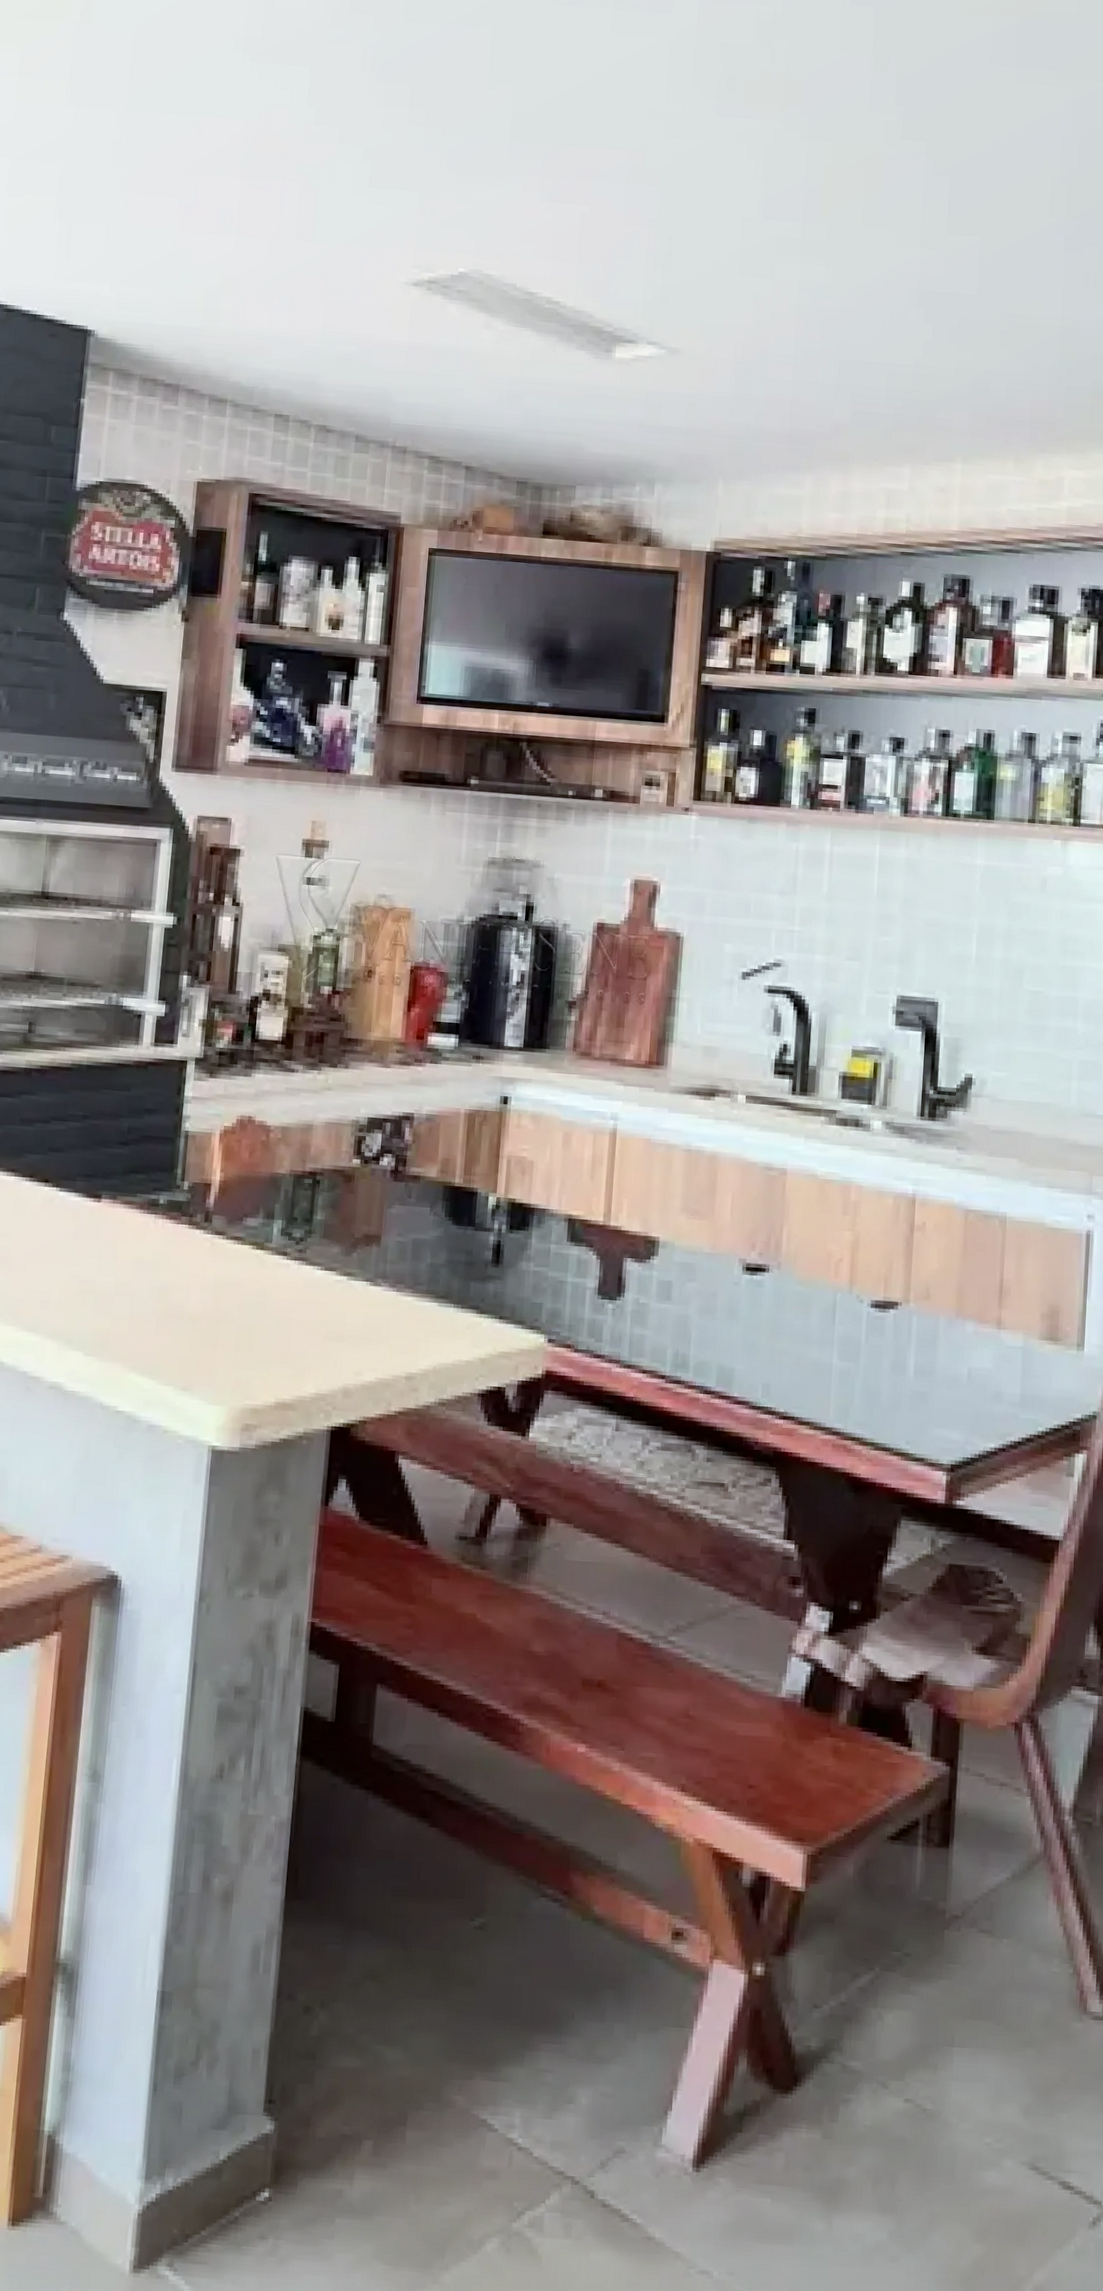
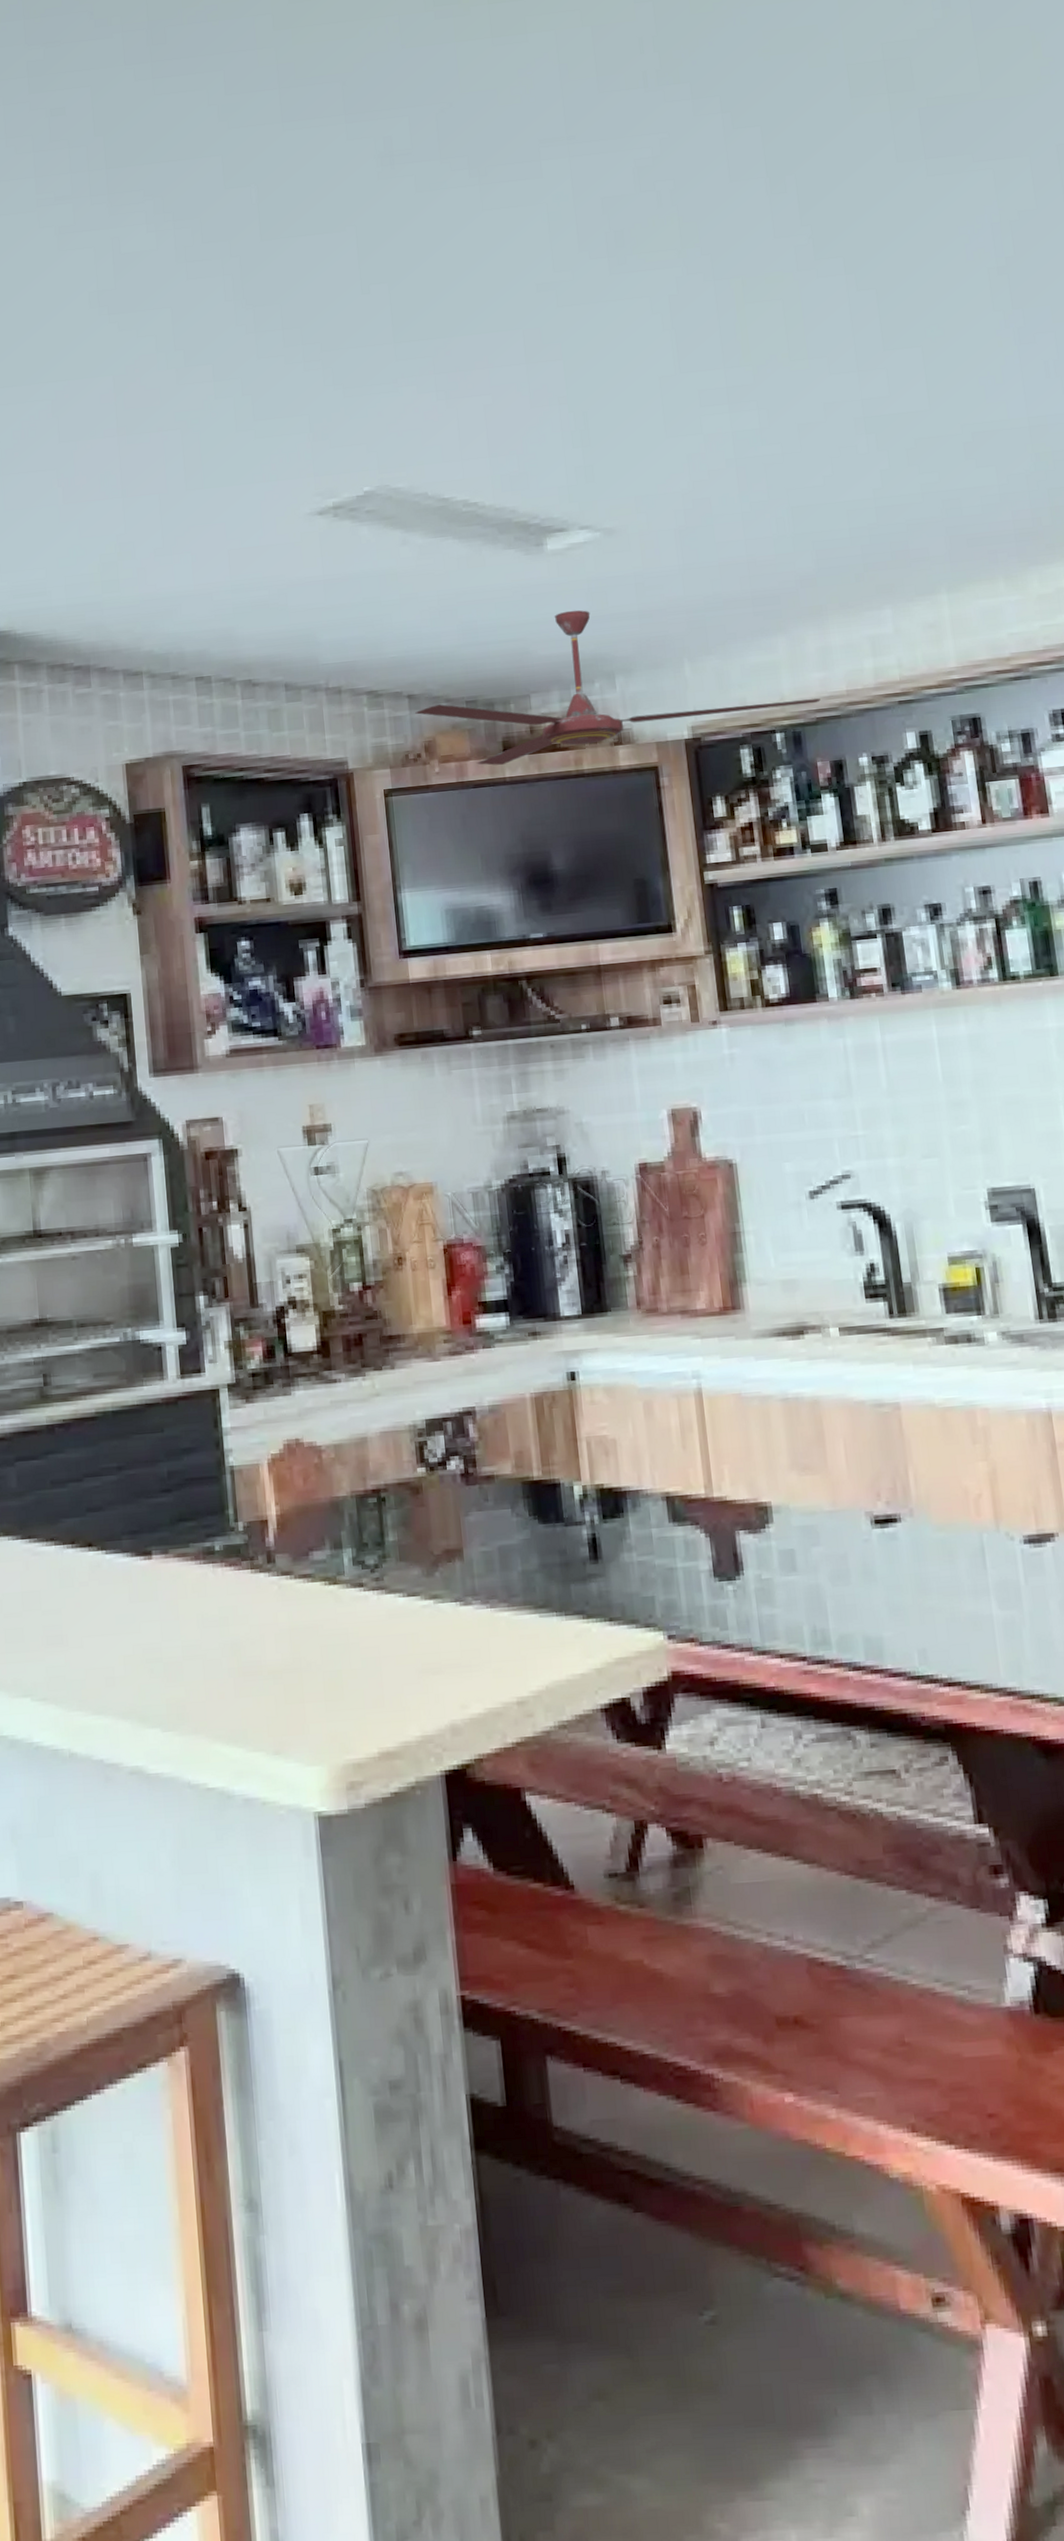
ceiling fan: none [470,416,833,546] -> present [415,610,820,766]

